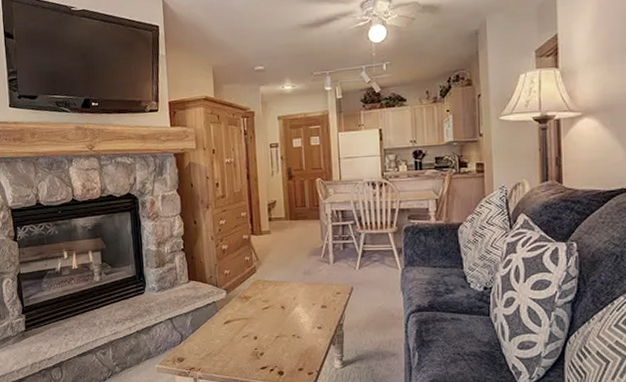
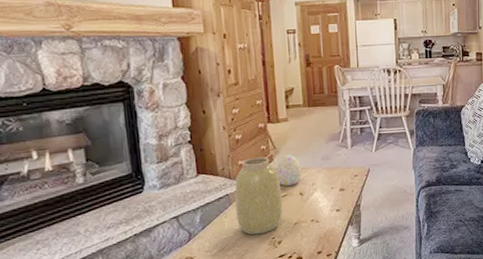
vase: none [221,267,265,344] -> present [234,157,283,235]
decorative egg: none [259,267,283,298] -> present [276,154,302,186]

